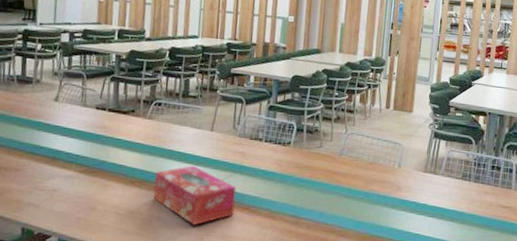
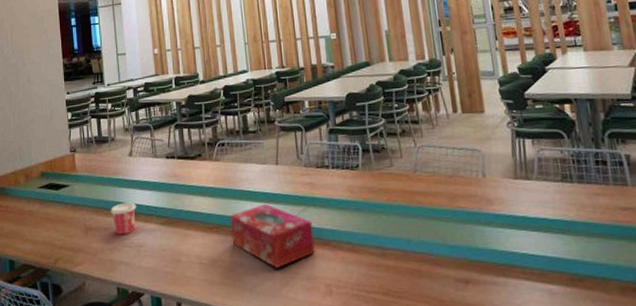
cup: none [24,146,56,178] -> present [110,202,137,235]

